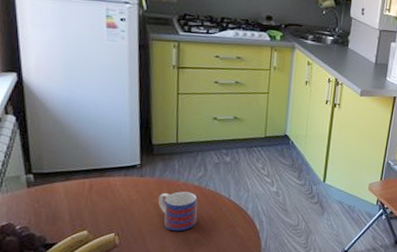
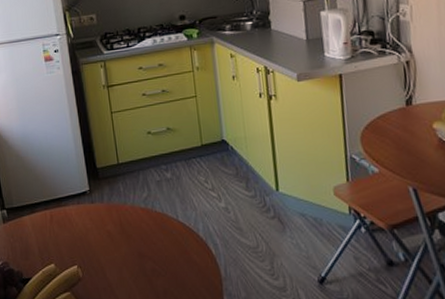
mug: present [158,191,198,232] -> none [110,216,150,261]

